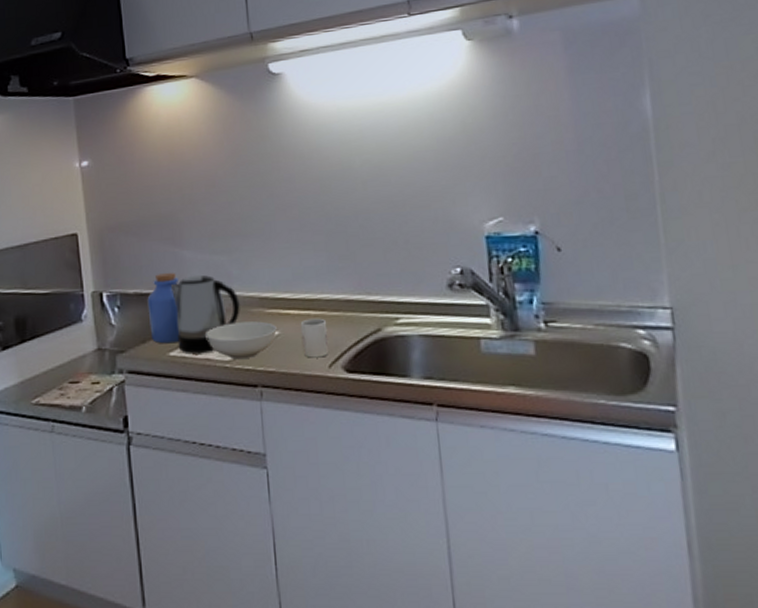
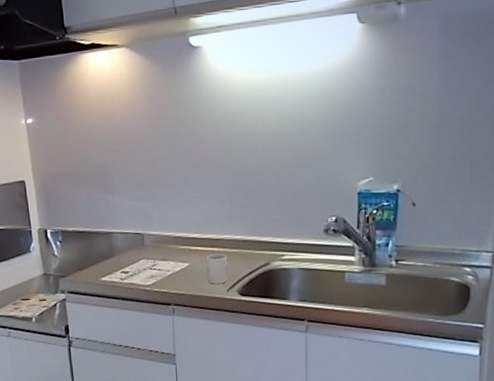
jar: present [147,272,180,344] -> none [83,214,110,271]
kettle: present [170,274,240,353] -> none [102,217,159,279]
bowl: present [205,321,277,360] -> none [131,255,187,285]

